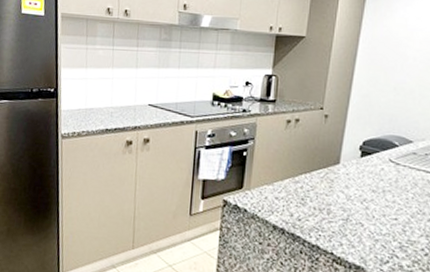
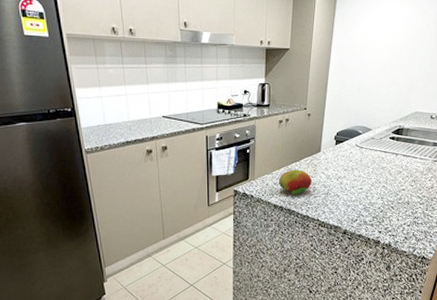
fruit: none [280,182,327,216] -> present [278,169,313,195]

